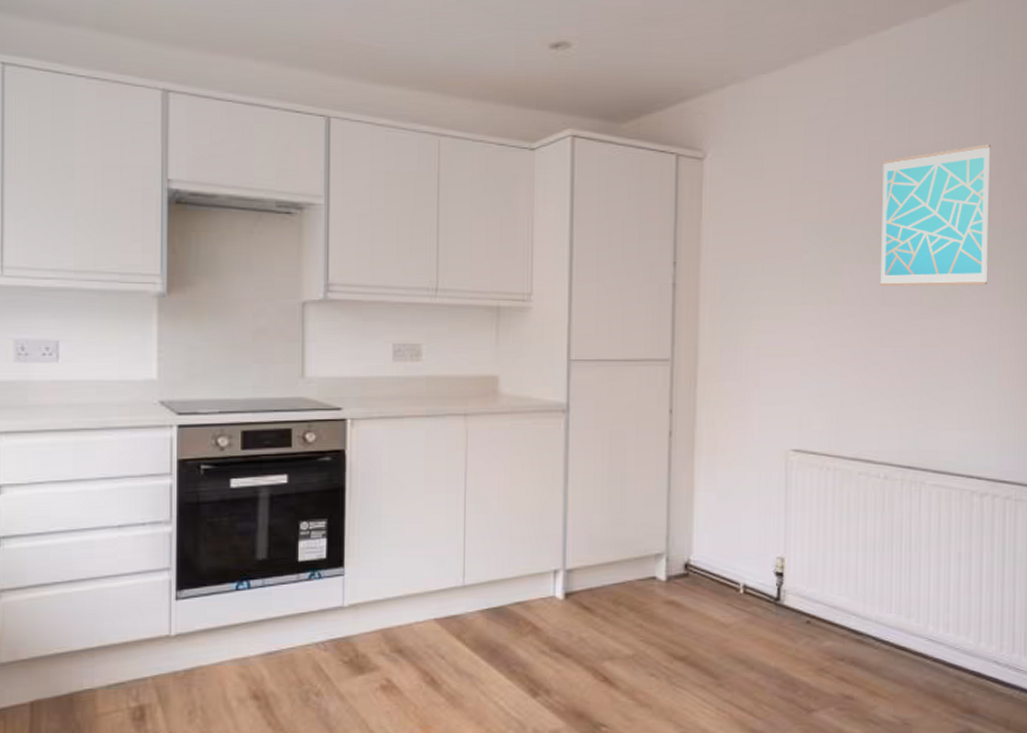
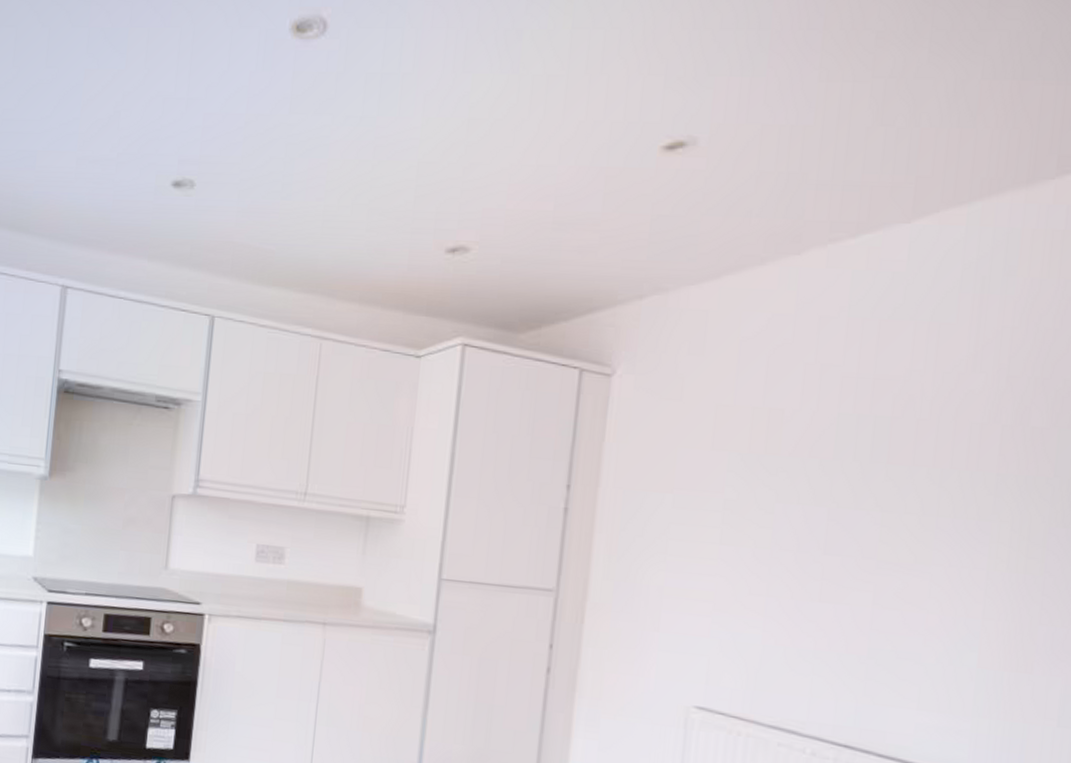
wall art: present [879,145,991,286] -> none [822,375,989,543]

